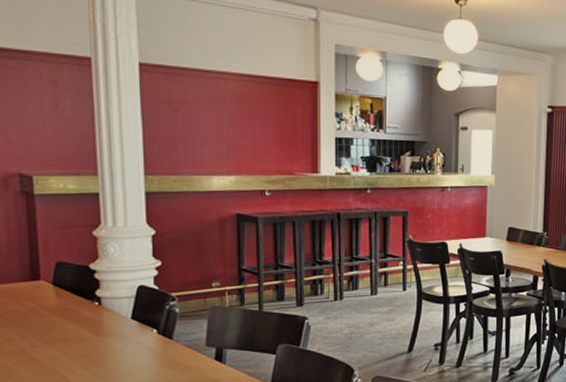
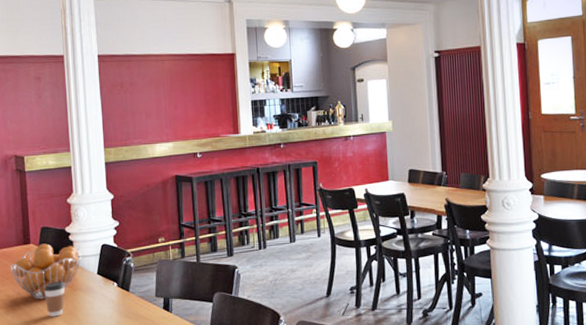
fruit basket: none [11,281,110,344] -> present [10,243,81,299]
coffee cup: none [59,325,88,365] -> present [44,281,65,317]

